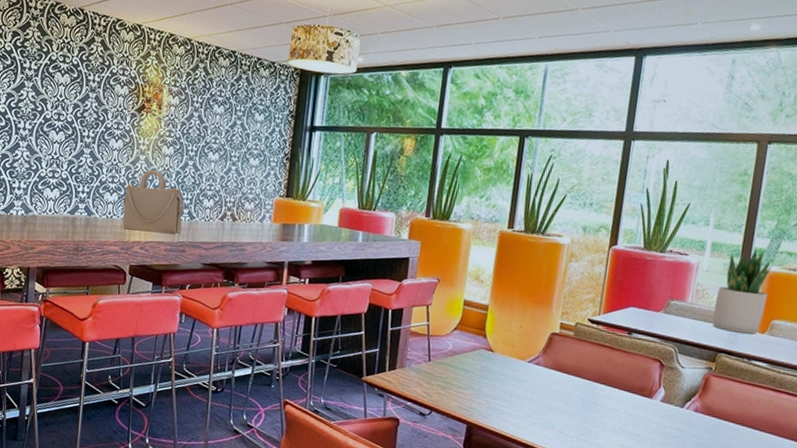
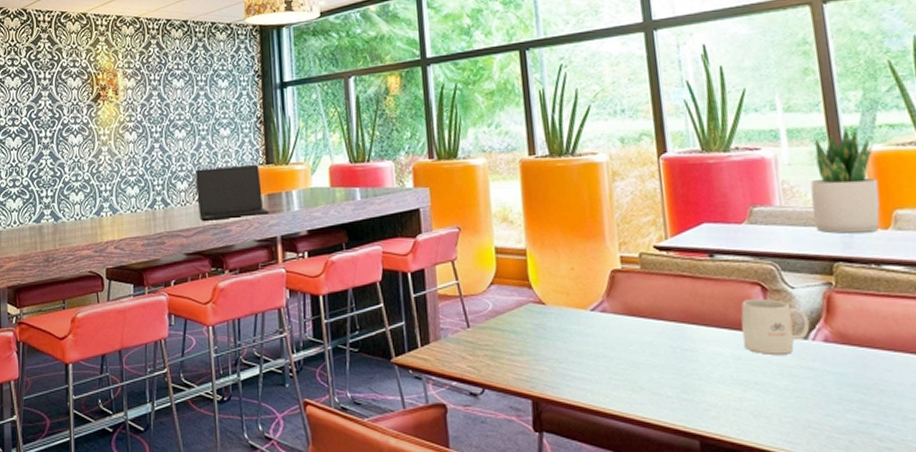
handbag: present [122,169,185,234] -> none [90,159,157,230]
laptop: none [220,191,281,242] -> present [196,164,269,221]
mug: none [636,371,689,417] -> present [740,298,810,355]

